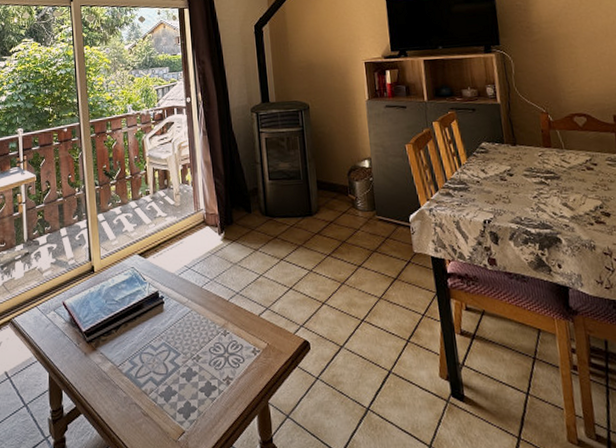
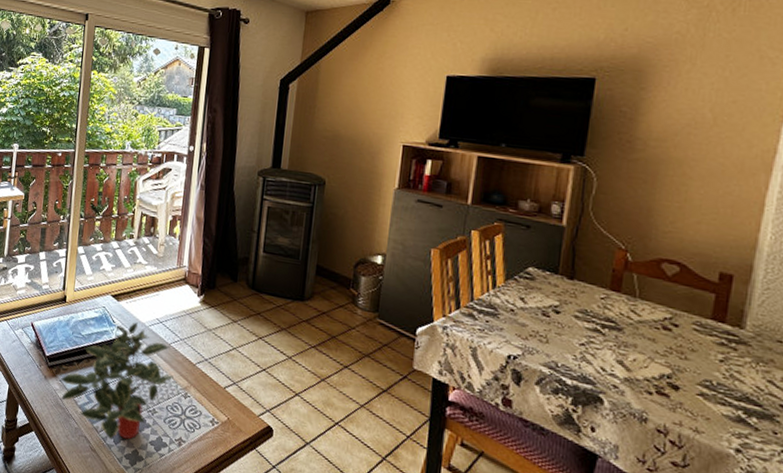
potted plant: none [100,274,211,398] -> present [60,322,174,440]

